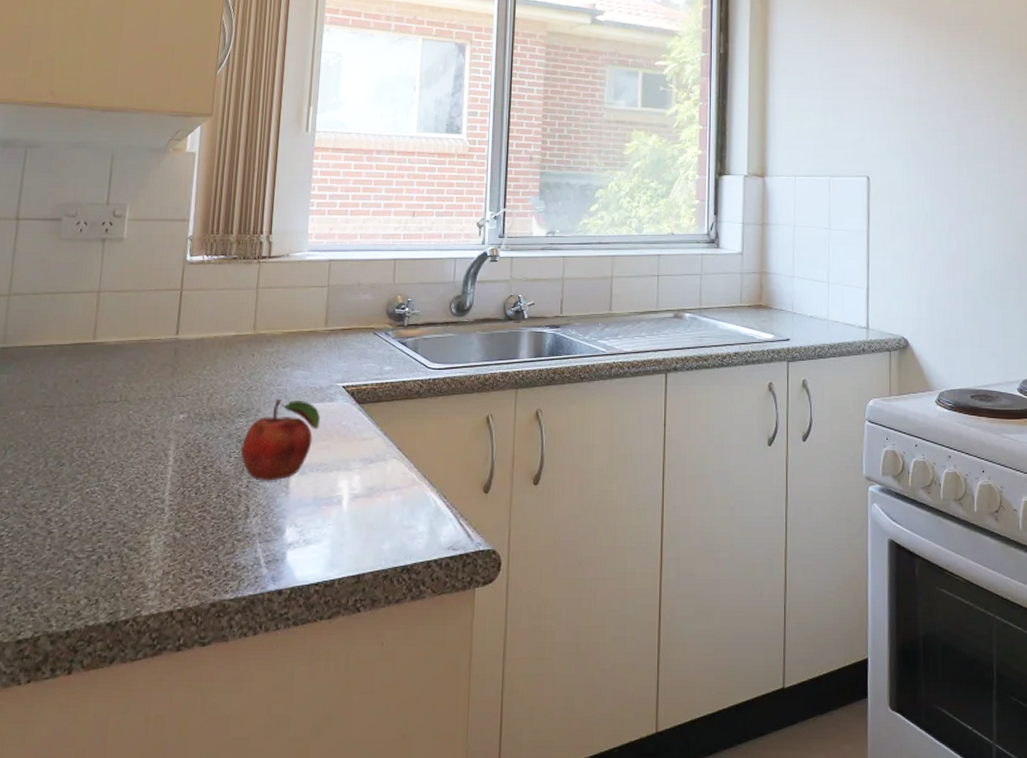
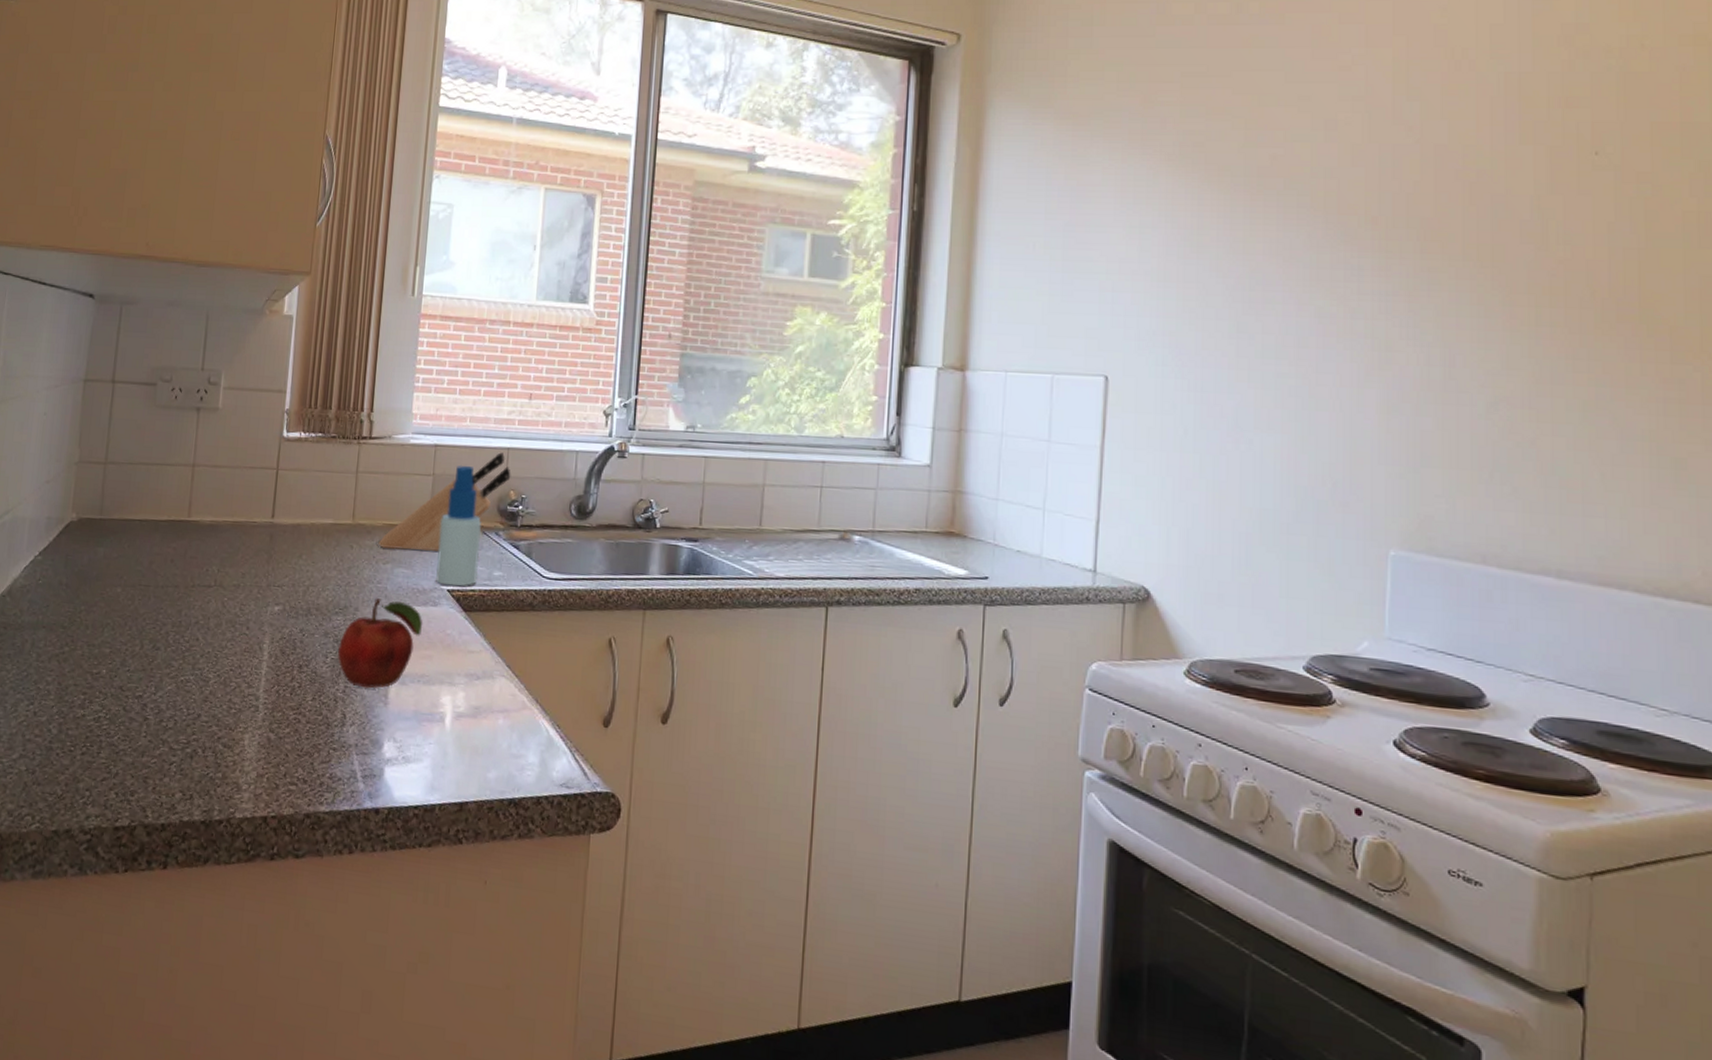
knife block: none [278,263,398,355] -> present [378,452,511,551]
spray bottle: none [332,276,373,383] -> present [436,465,482,587]

